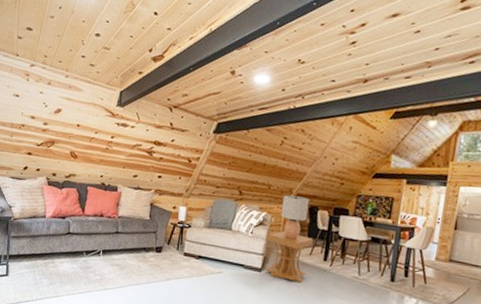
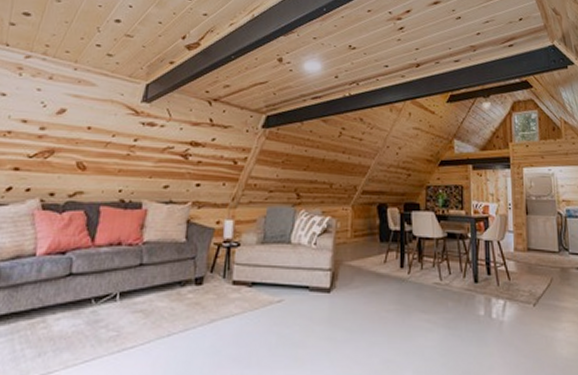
side table: present [265,231,313,283] -> none [333,237,385,300]
lamp: present [280,195,310,240] -> none [347,193,377,246]

